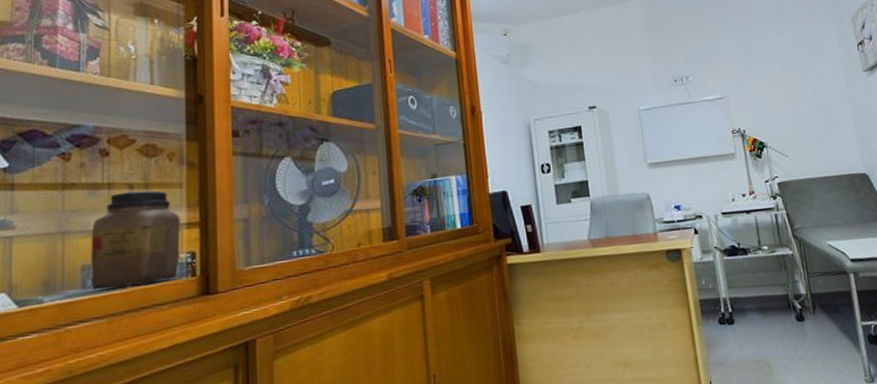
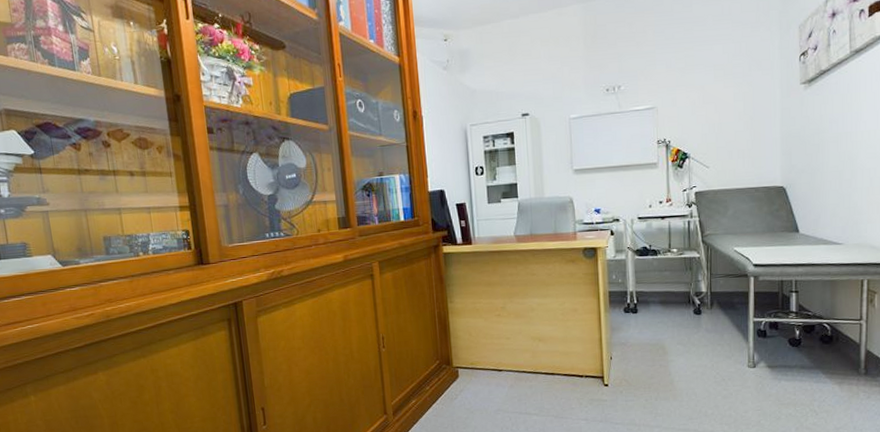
jar: present [90,190,181,291] -> none [106,178,178,257]

